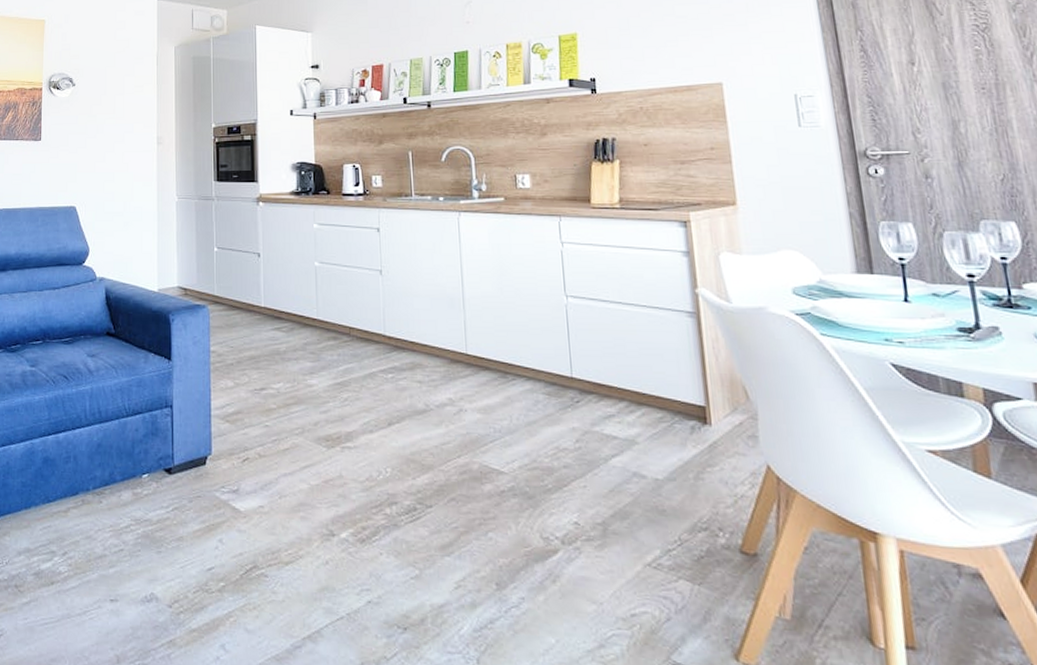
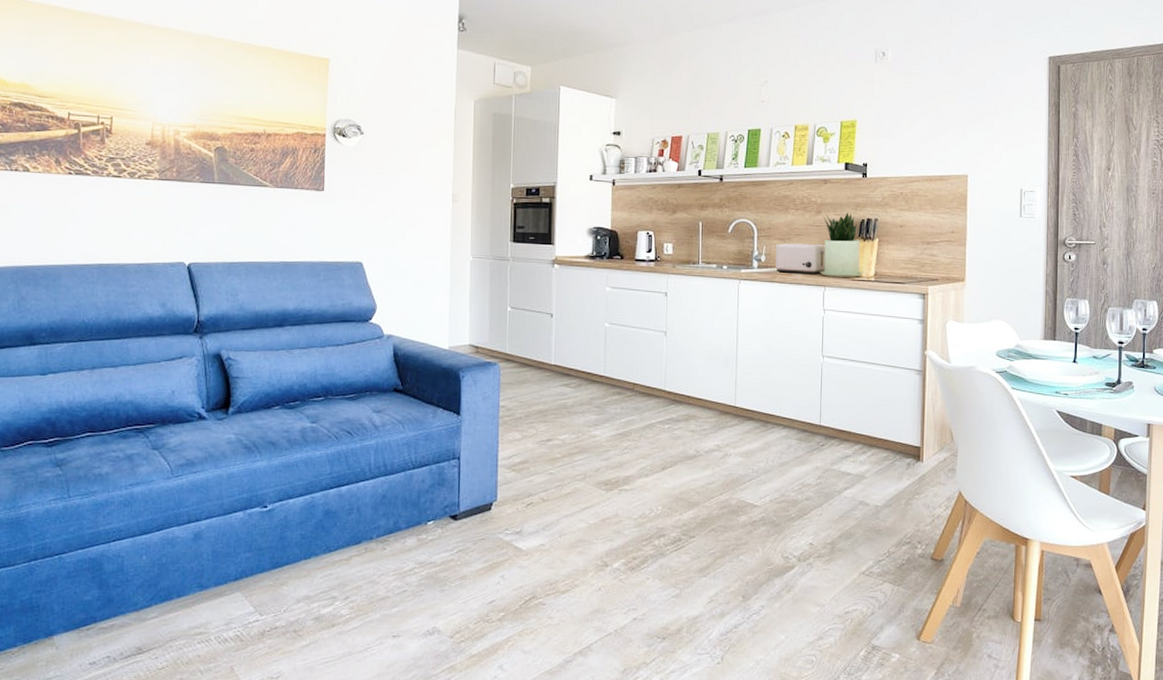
toaster: none [498,168,558,204] -> present [776,242,826,275]
planter: none [549,133,606,206] -> present [820,213,864,278]

